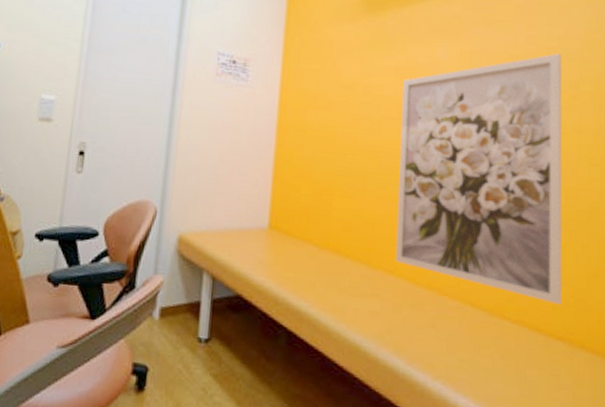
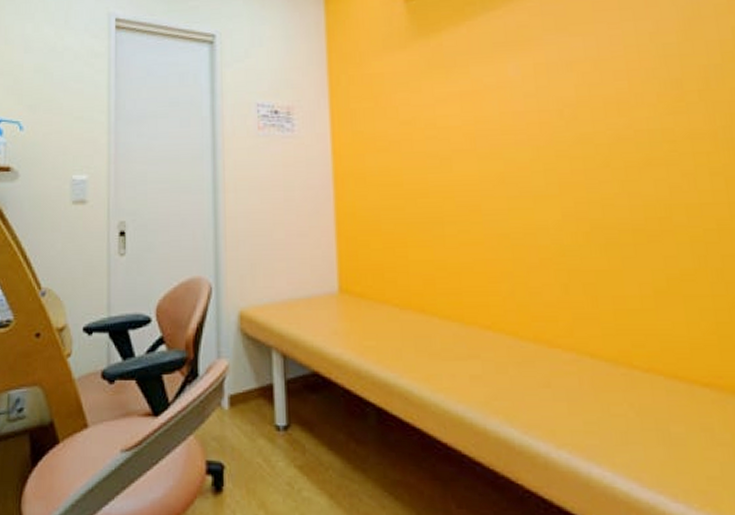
wall art: present [396,53,563,304] -> none [471,51,701,344]

